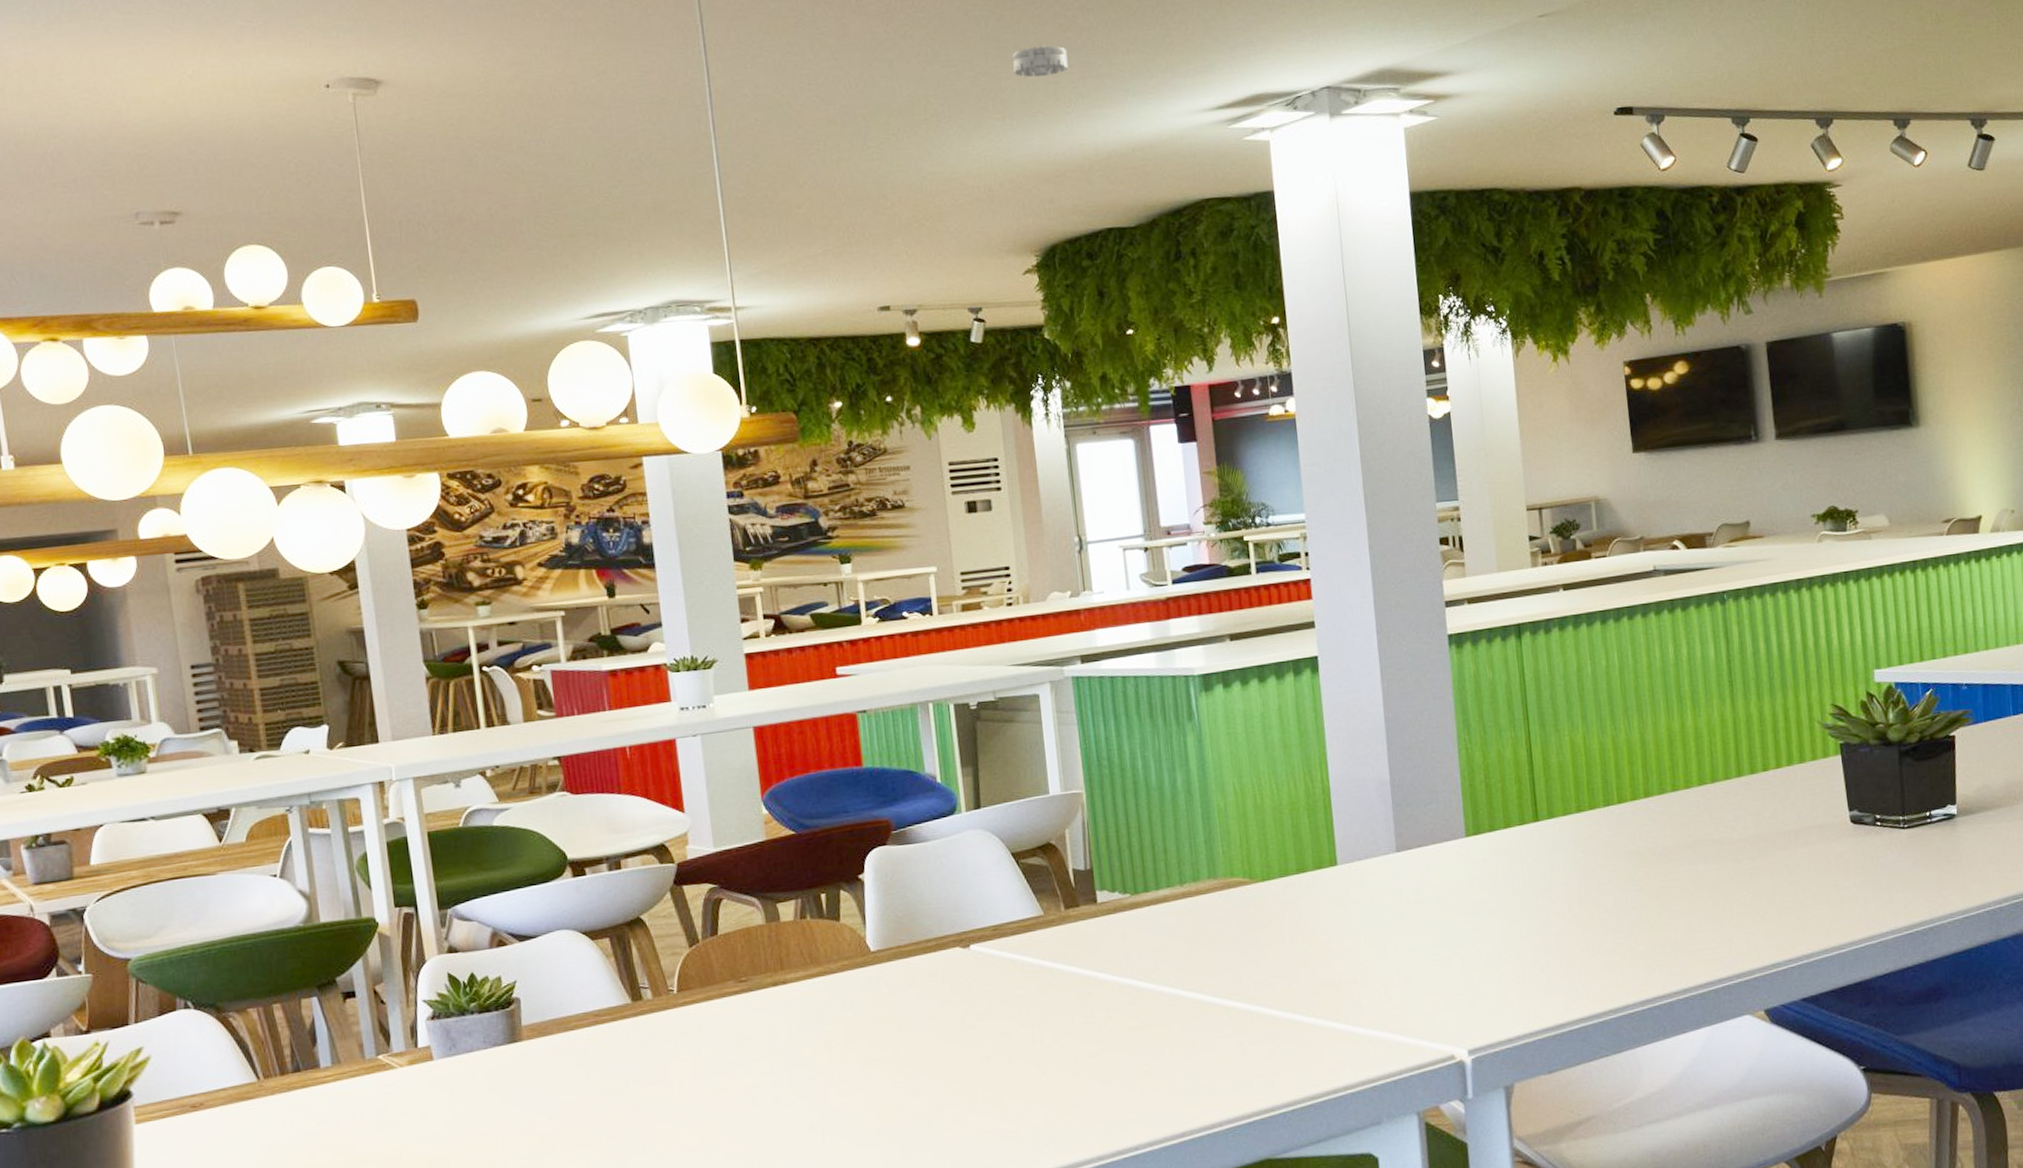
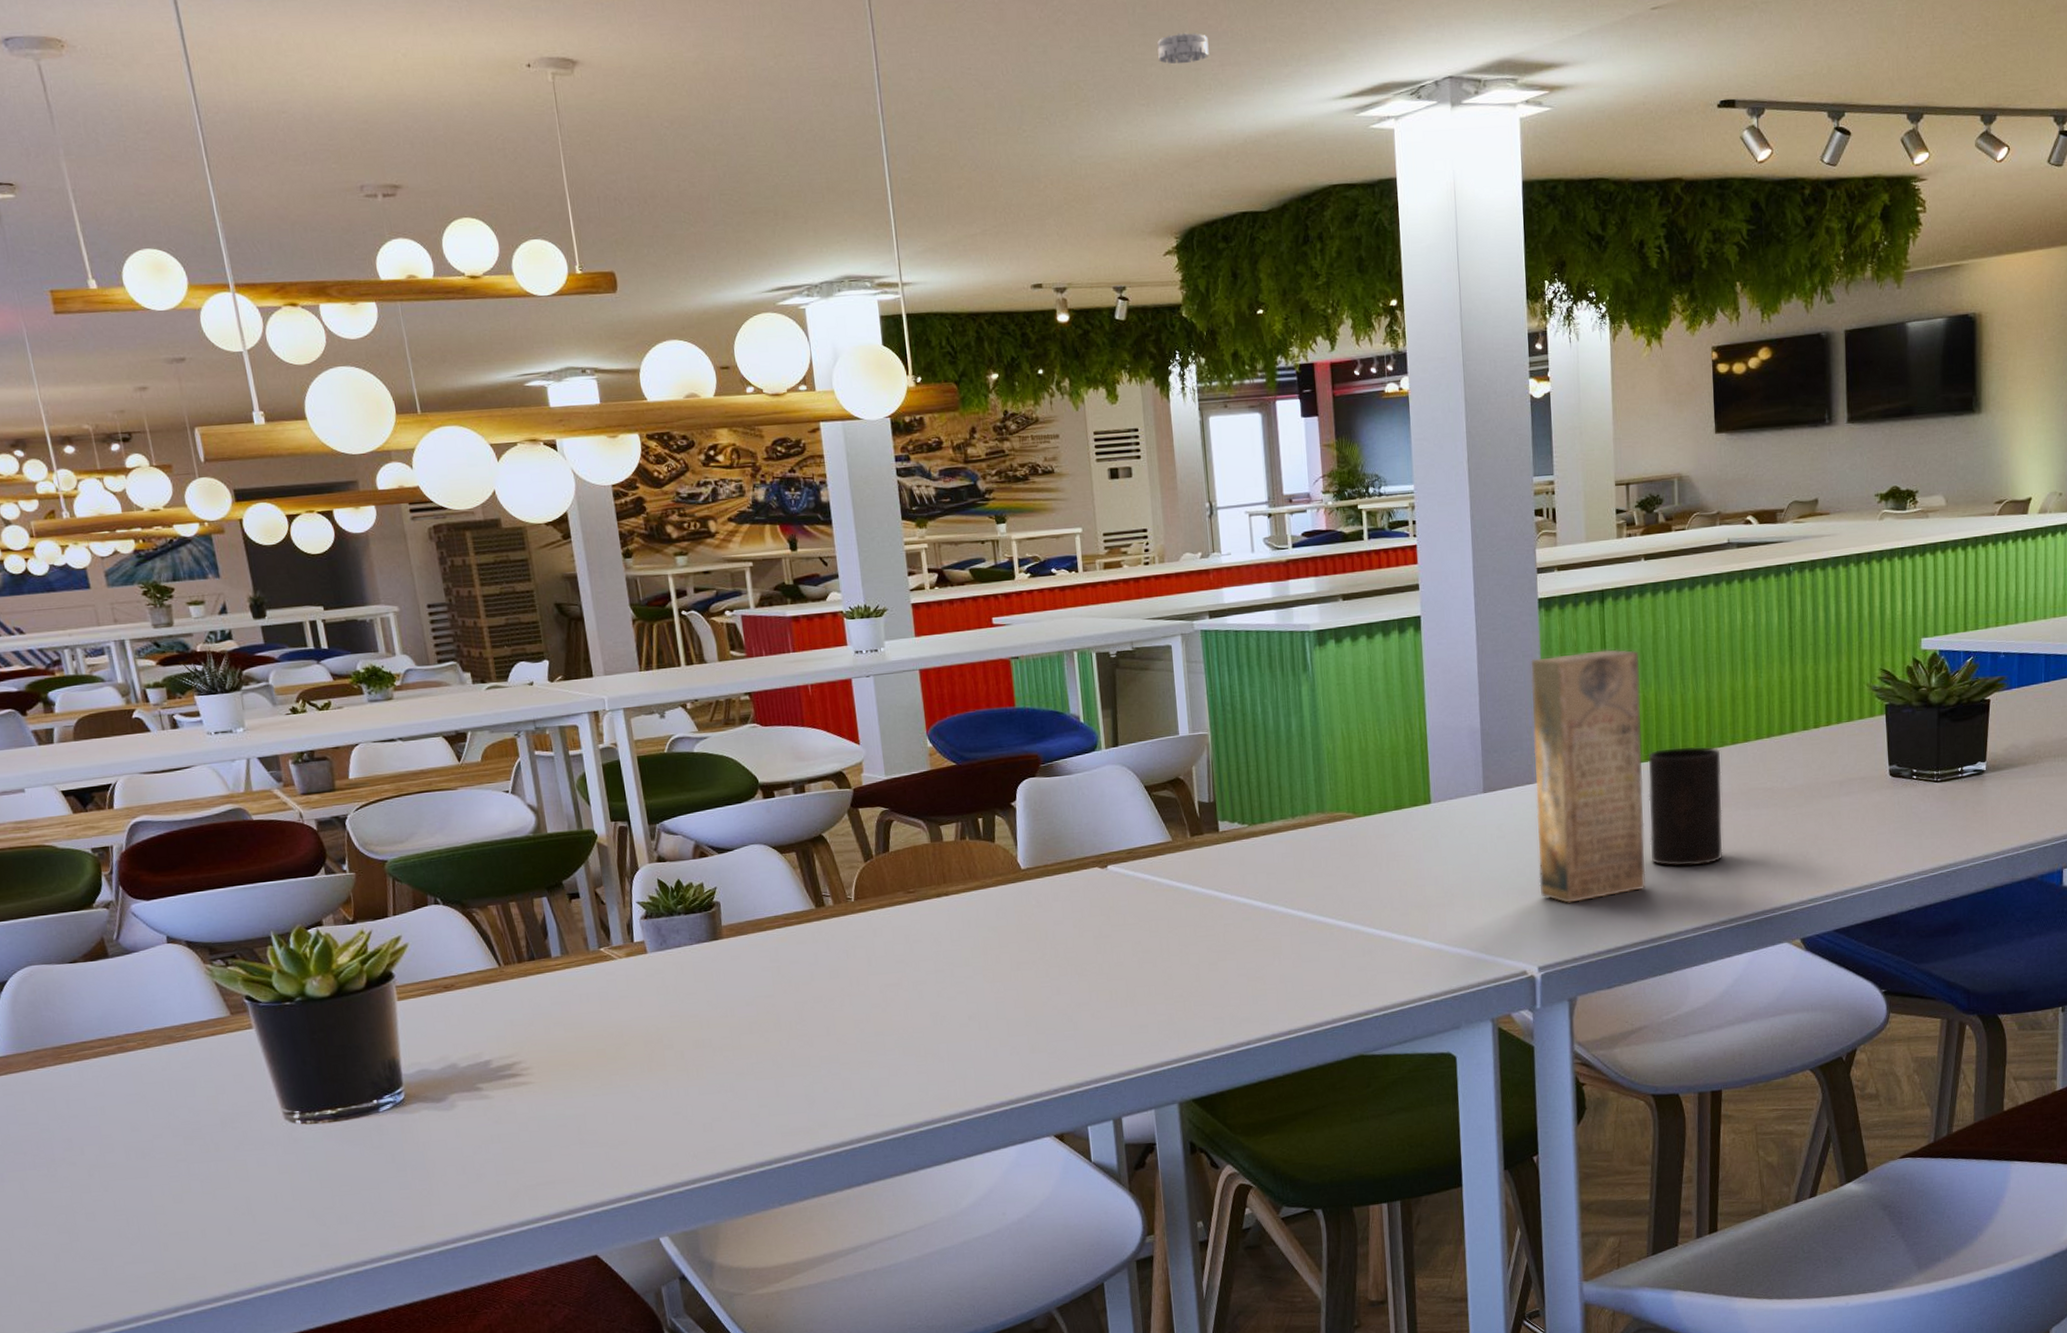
box: none [1443,688,1585,976] -> present [1531,649,1646,903]
cup: none [1580,794,1670,931] -> present [1649,746,1723,867]

